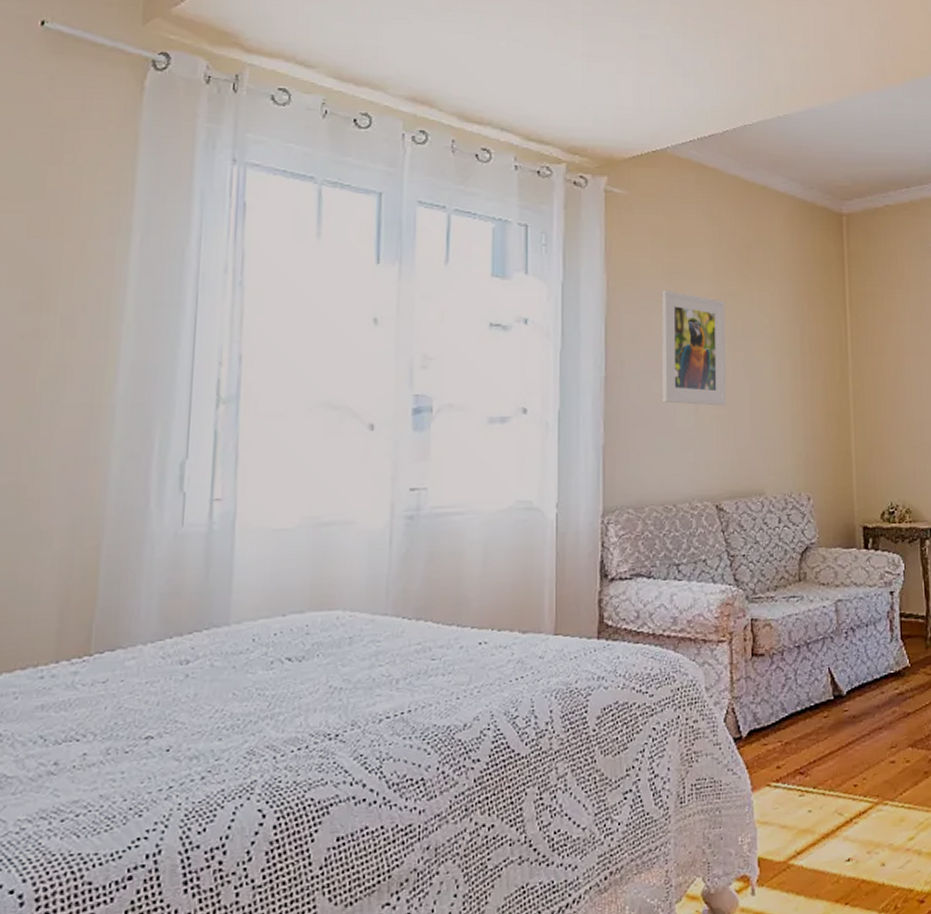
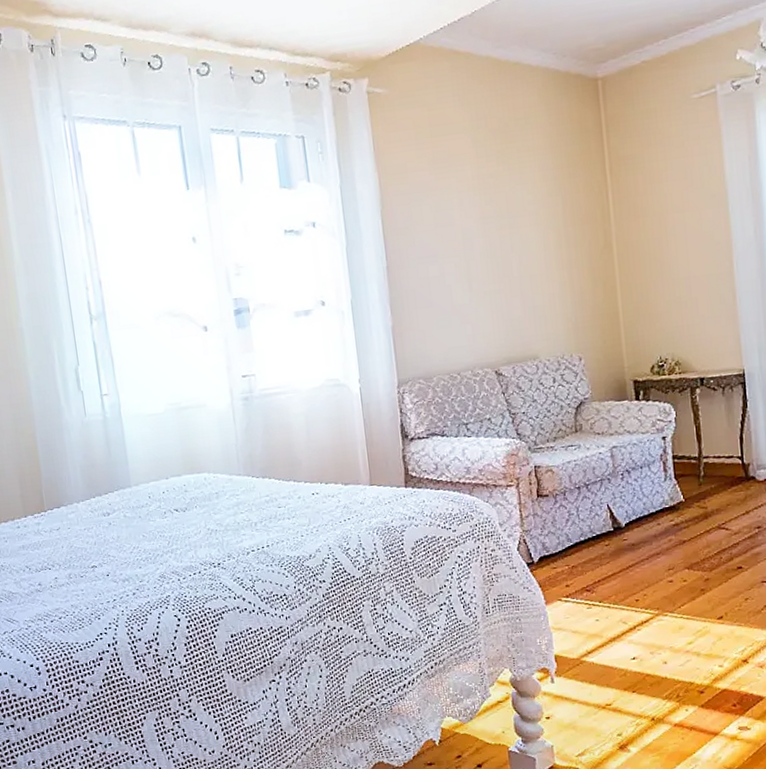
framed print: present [661,290,726,406] -> none [428,179,497,284]

